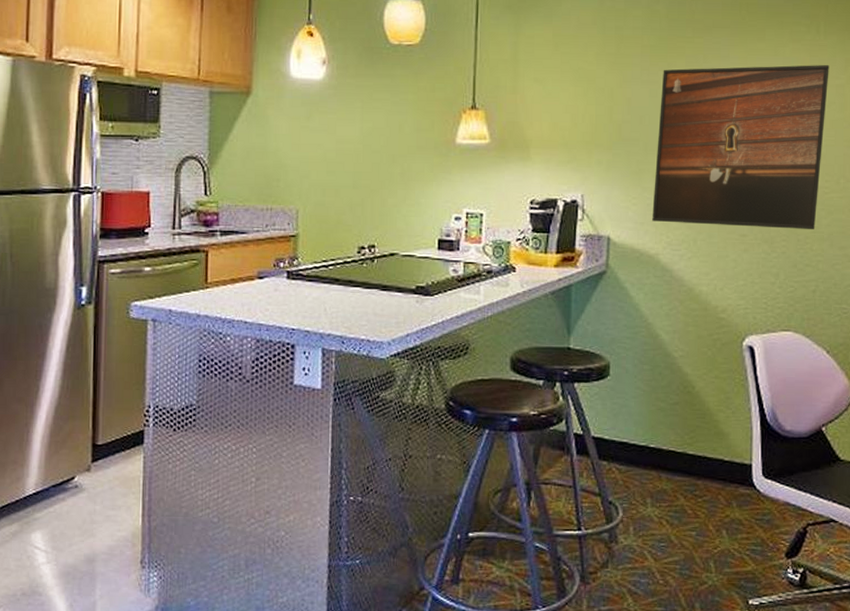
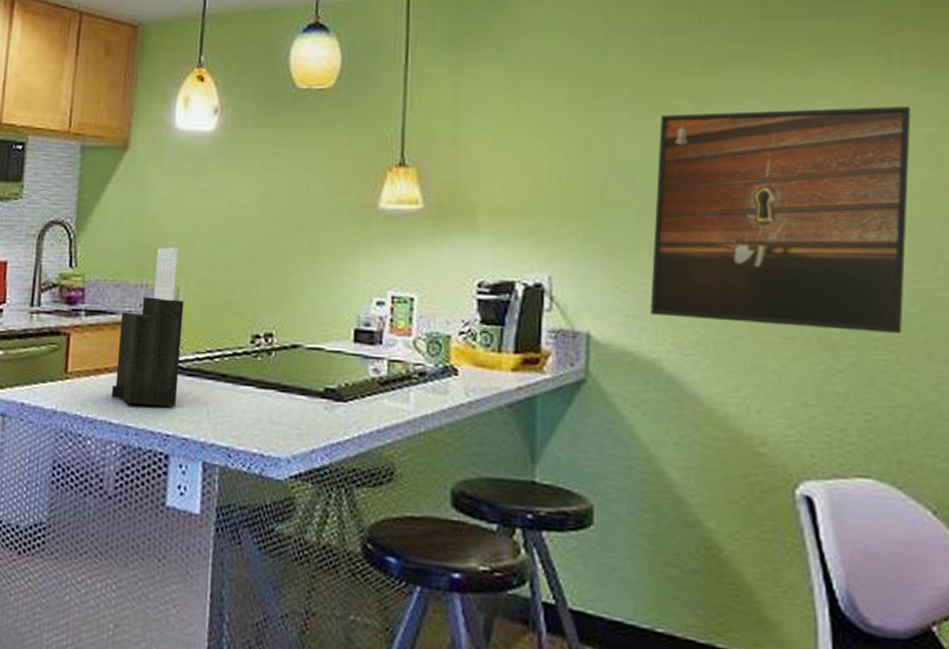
knife block: none [245,177,303,307] -> present [111,247,184,407]

